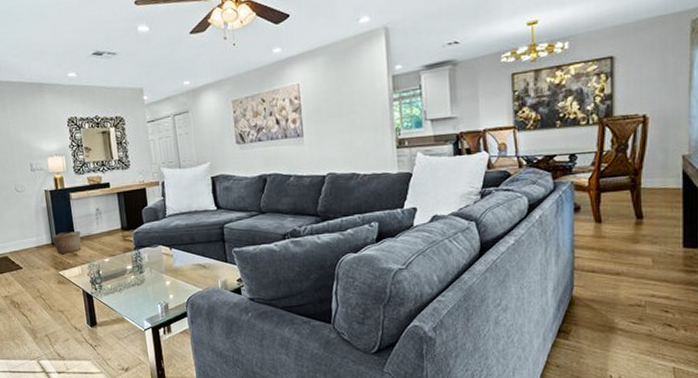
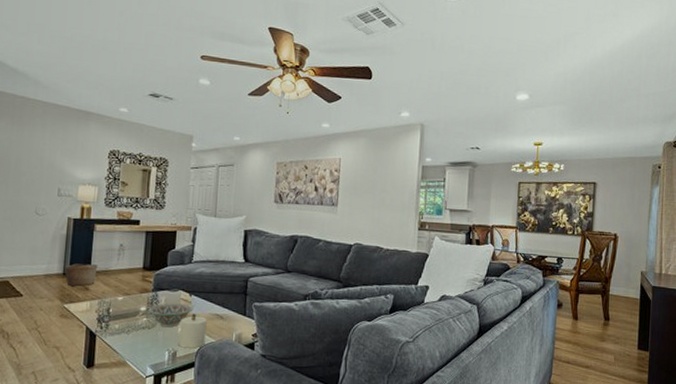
decorative bowl: none [134,257,176,282] -> present [148,303,193,328]
candle: none [166,266,193,300] -> present [178,313,207,348]

